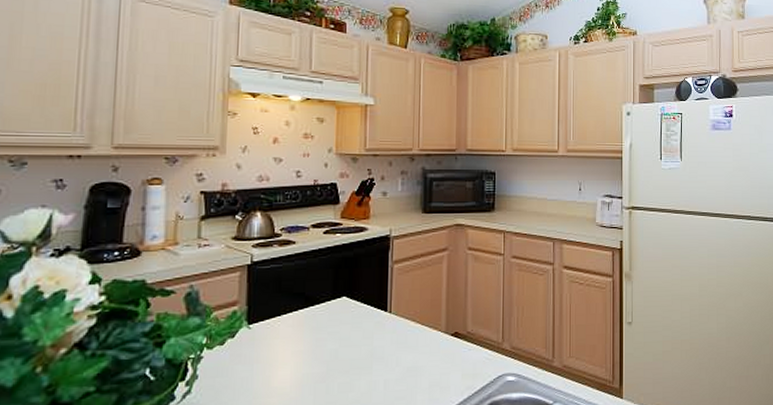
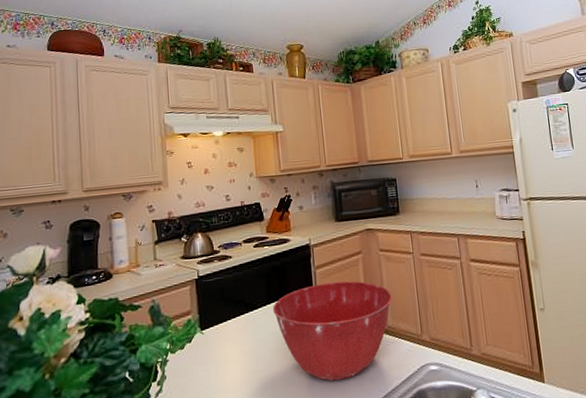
mixing bowl: none [337,279,476,388] -> present [272,281,393,381]

